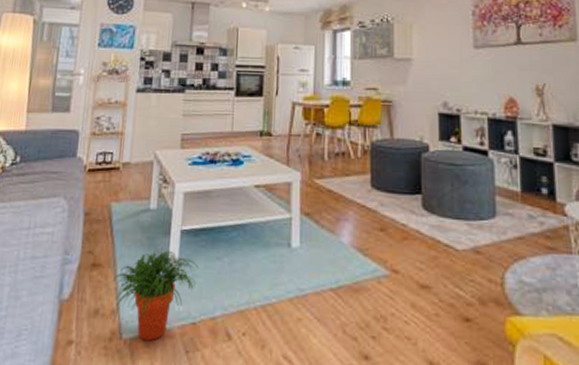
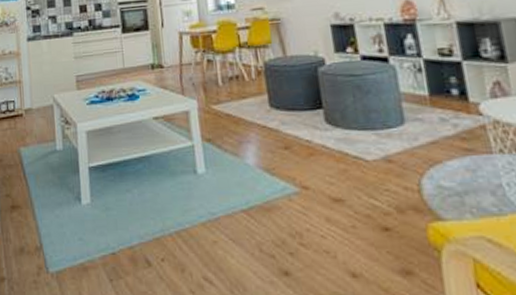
potted plant: present [113,250,200,341] -> none [33,187,112,273]

